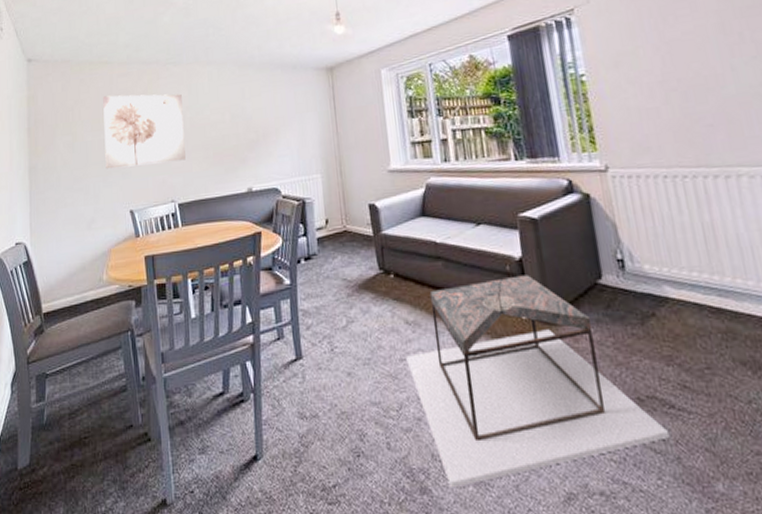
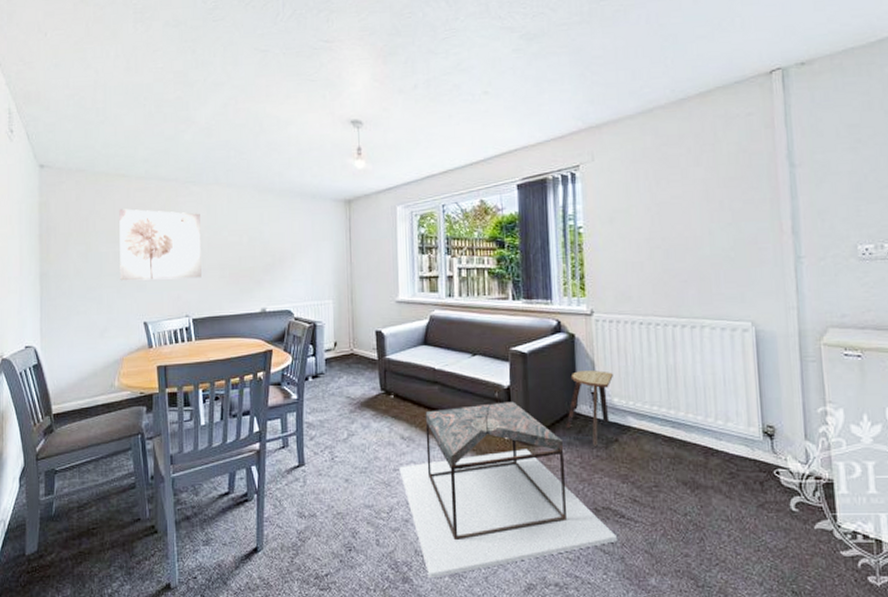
stool: none [590,233,642,323] -> present [566,370,613,446]

